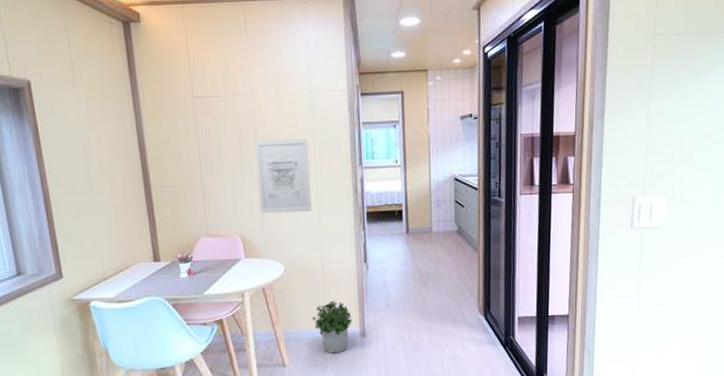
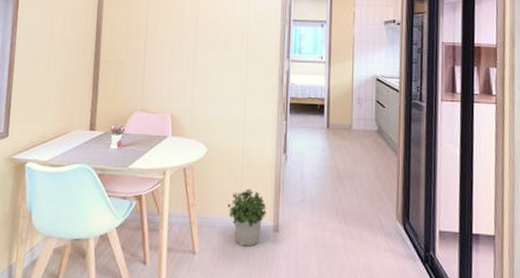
wall art: present [254,138,312,214] -> none [191,28,242,98]

